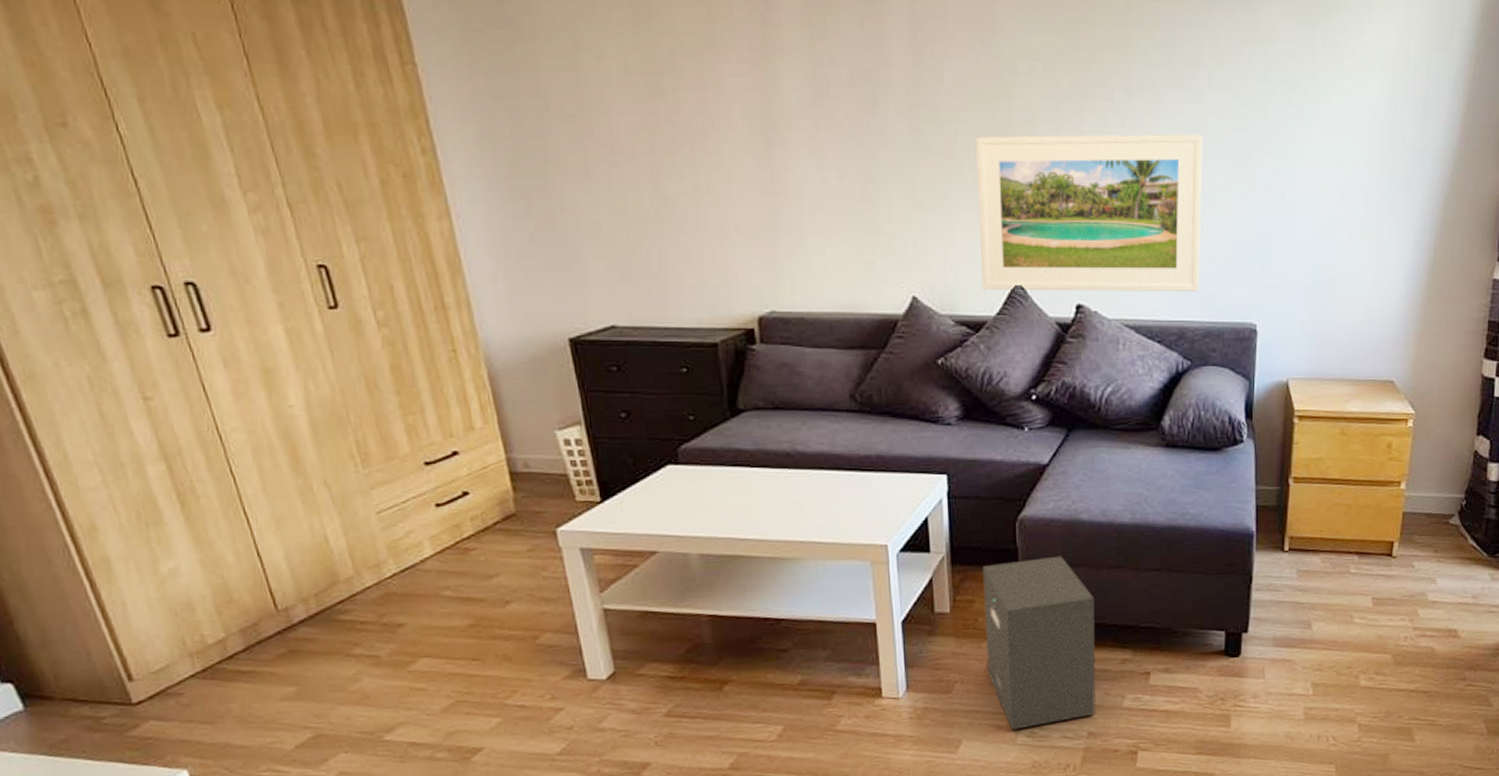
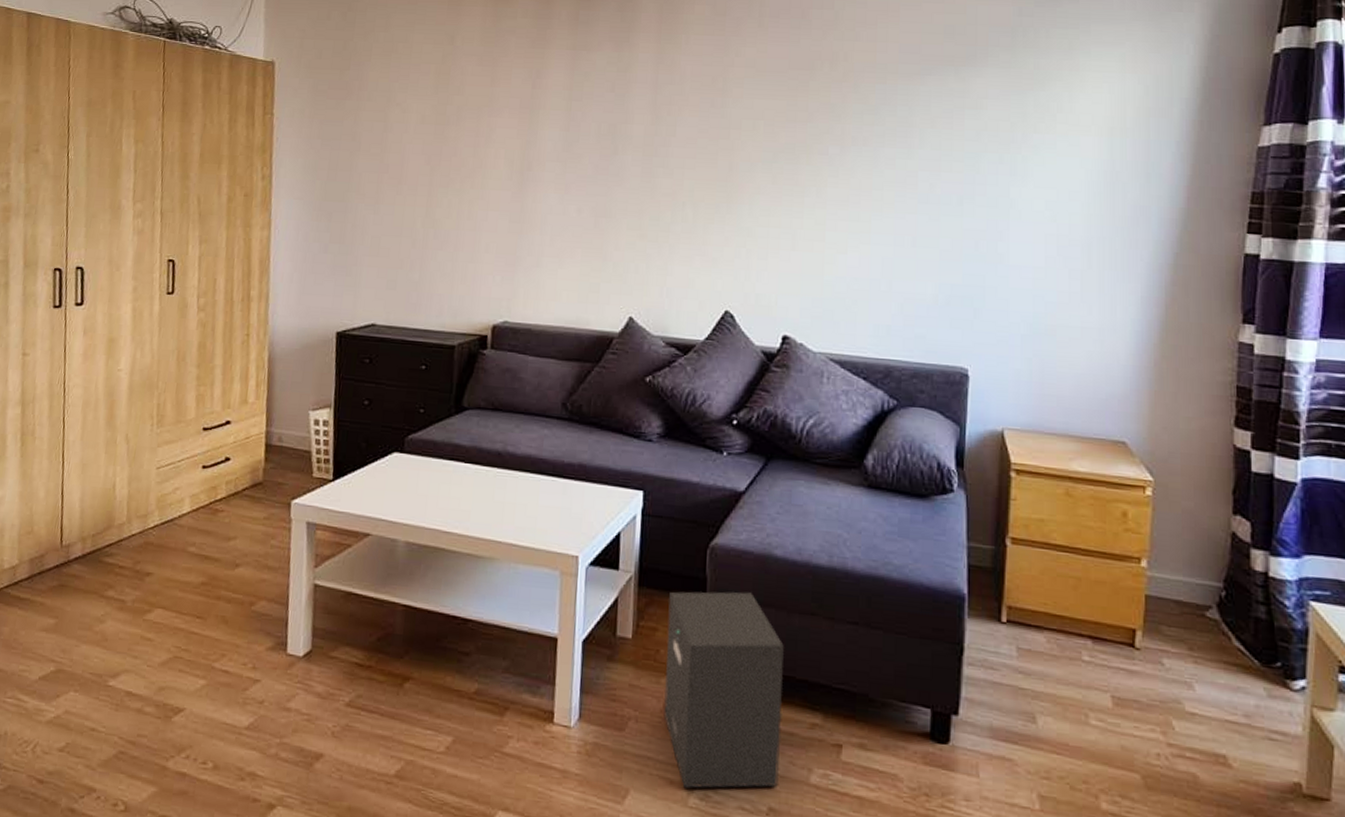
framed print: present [975,134,1203,291] -> none [694,181,914,332]

